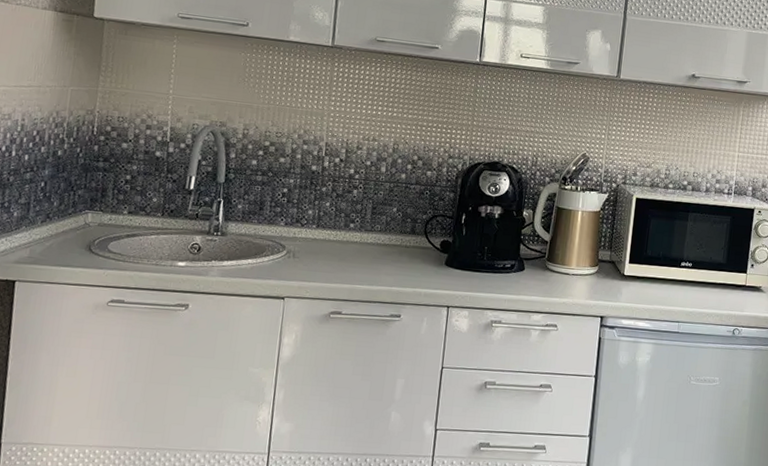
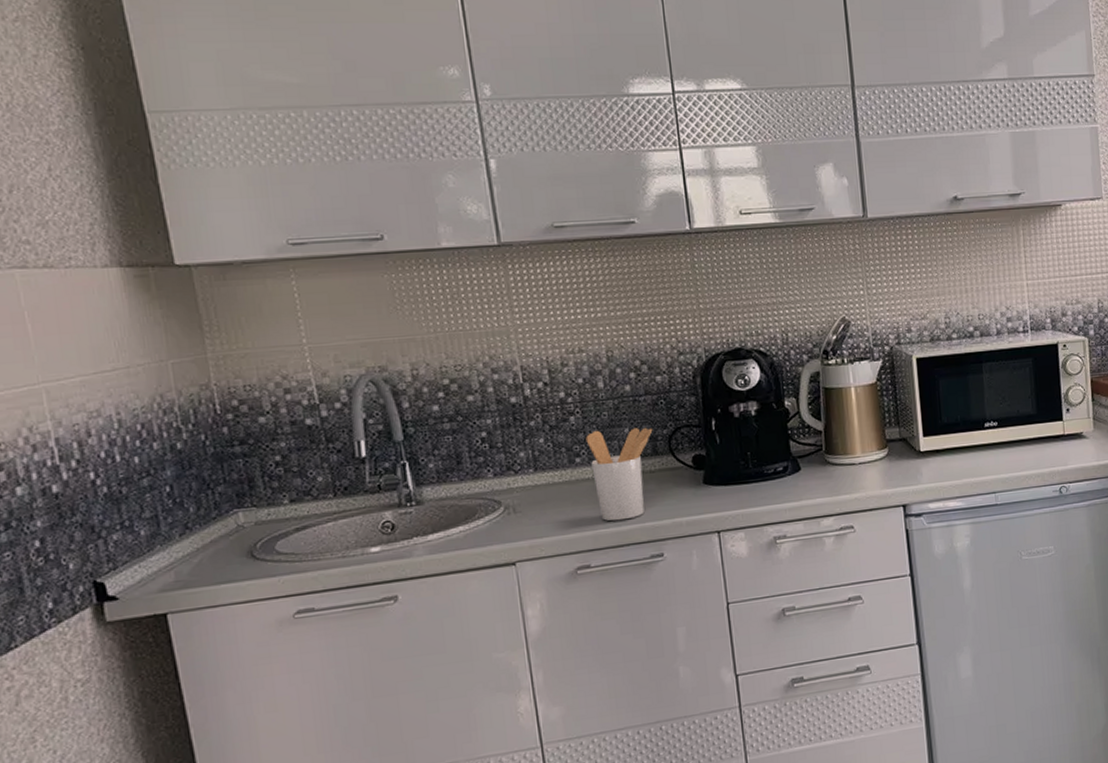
utensil holder: none [359,204,415,282] -> present [585,427,653,521]

